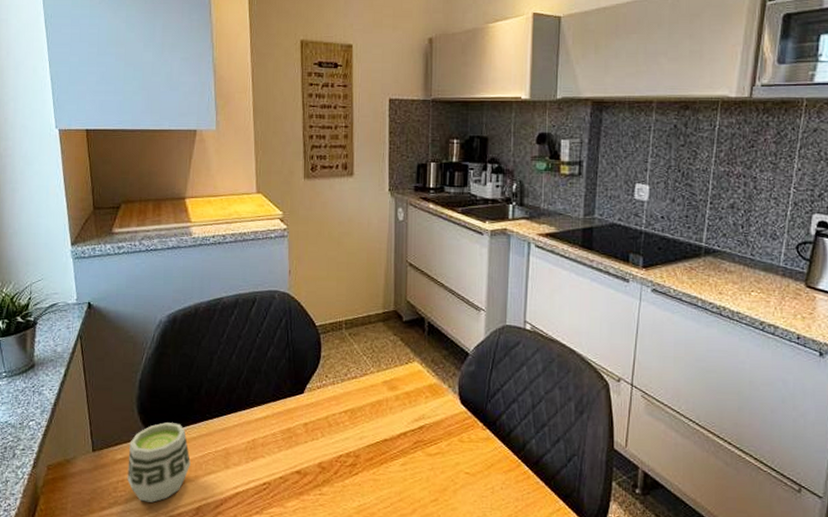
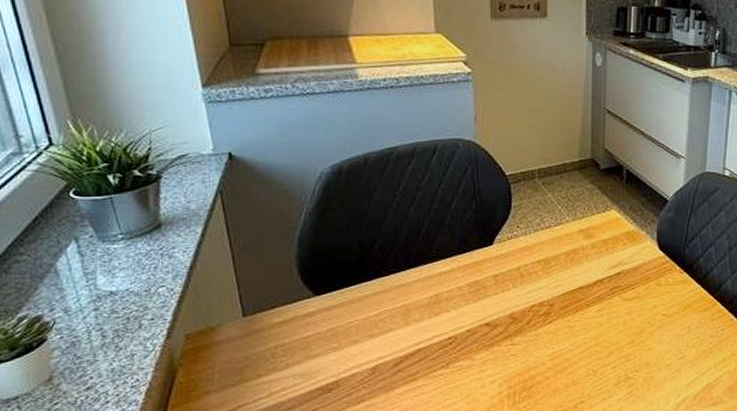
cup: present [127,422,191,503] -> none [288,281,364,366]

